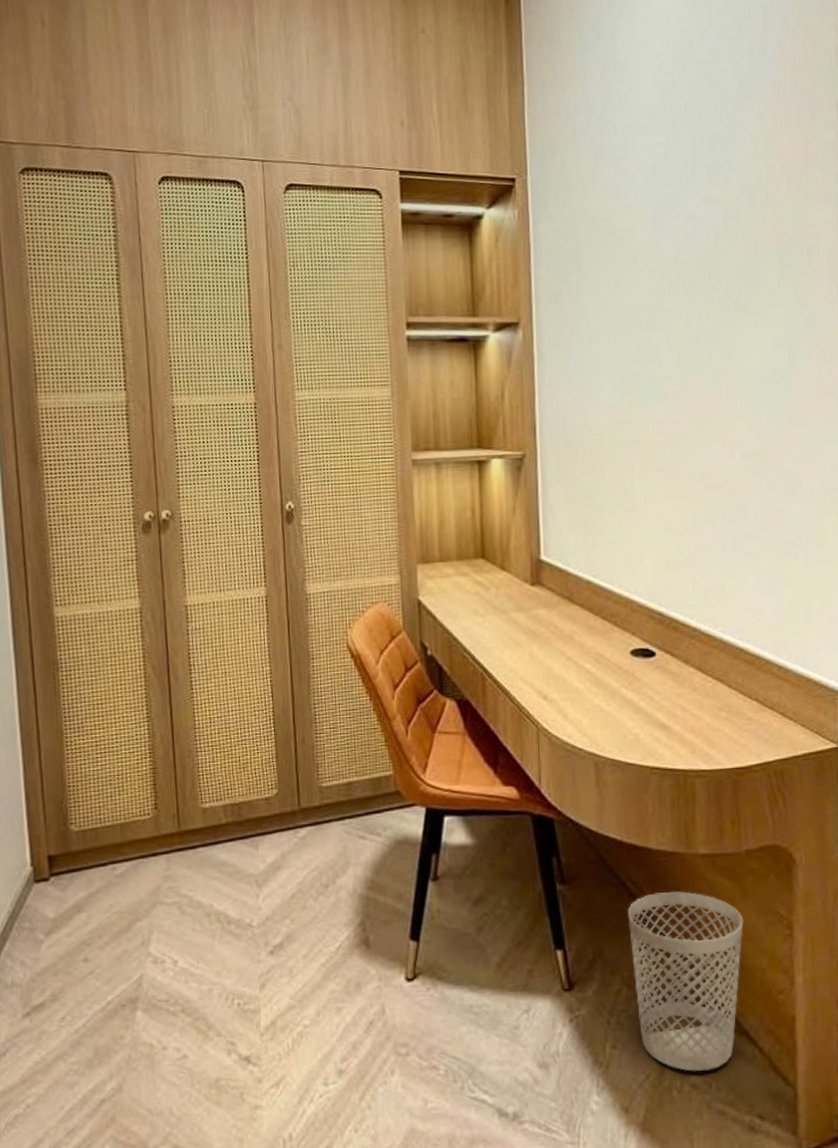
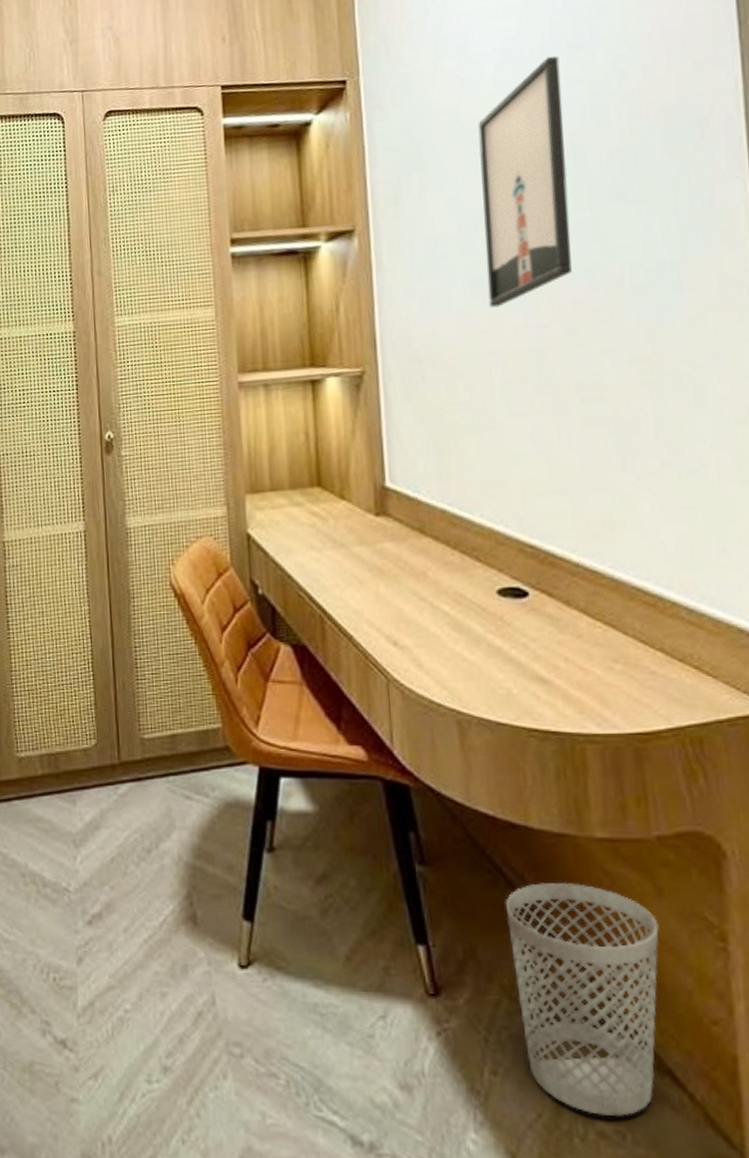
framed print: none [629,176,702,403] -> present [478,56,572,308]

